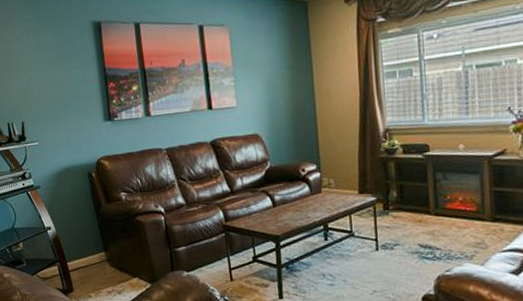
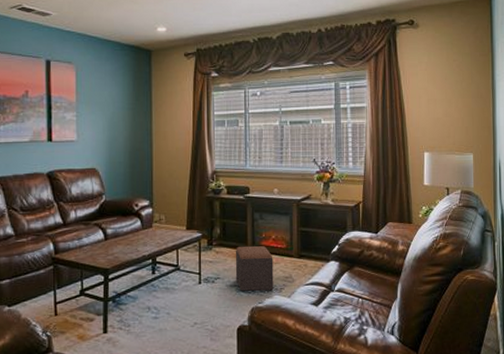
footstool: none [415,209,463,258] -> present [235,246,274,291]

